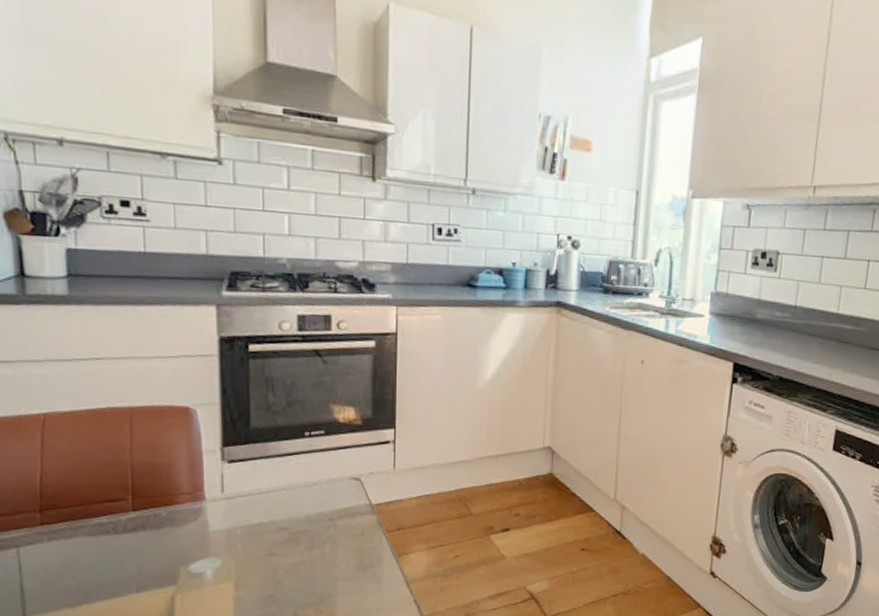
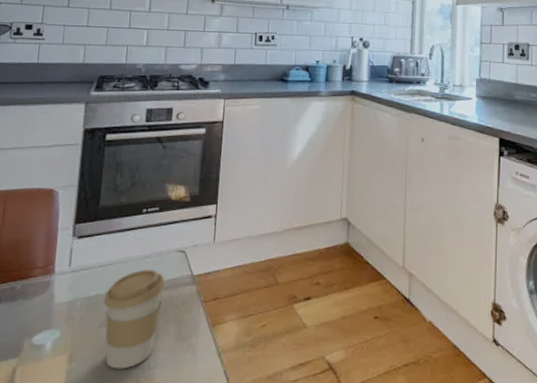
coffee cup: none [268,497,339,598] -> present [104,269,165,369]

